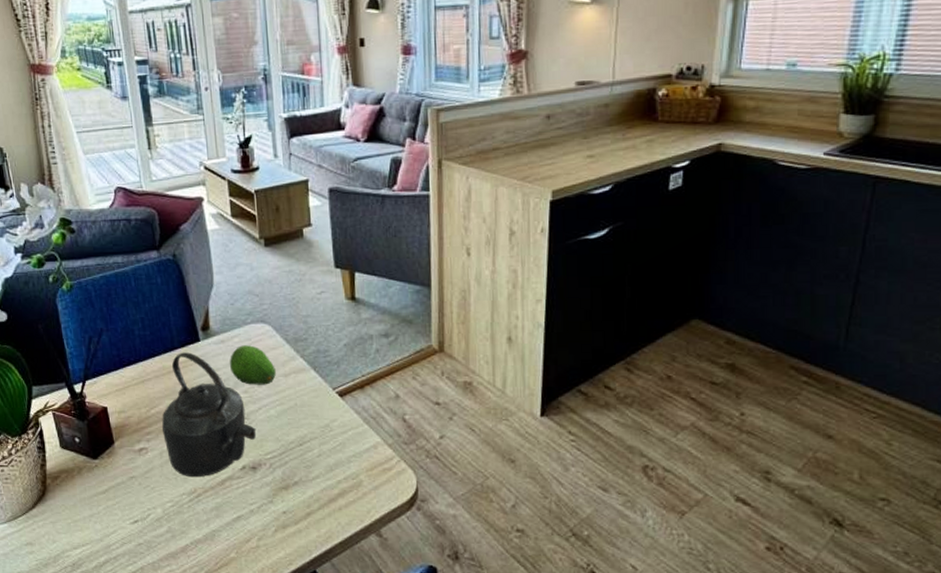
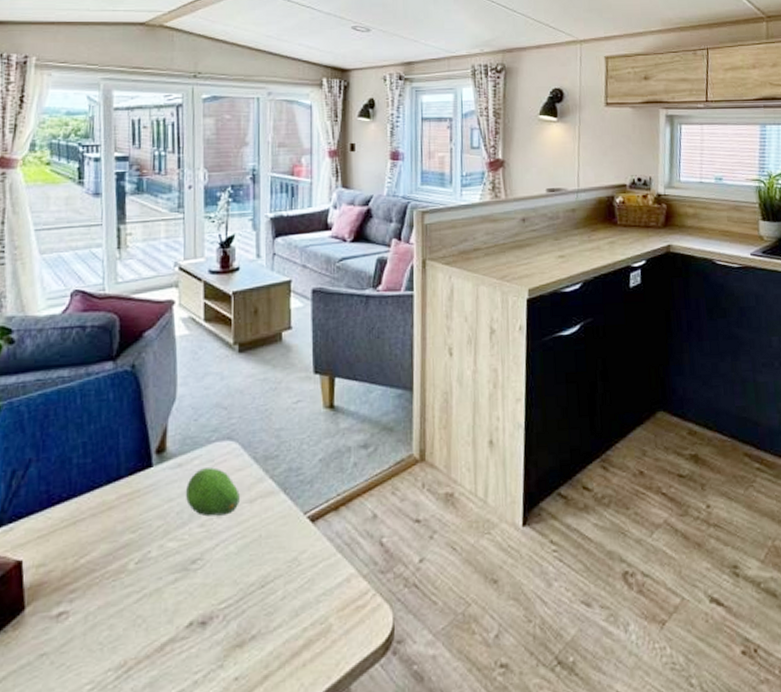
kettle: present [161,352,256,478] -> none [91,481,211,646]

